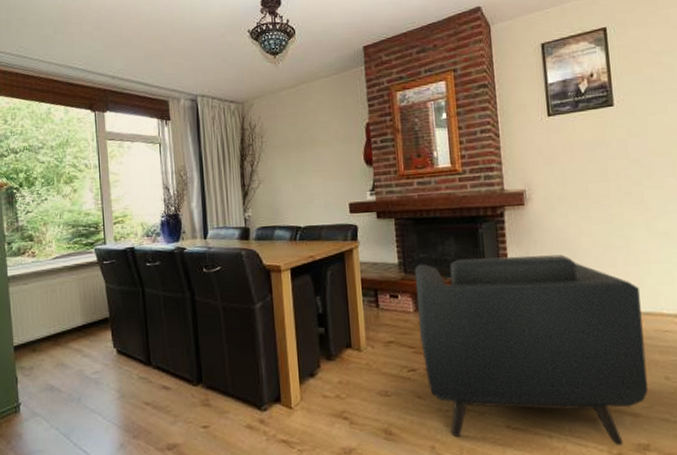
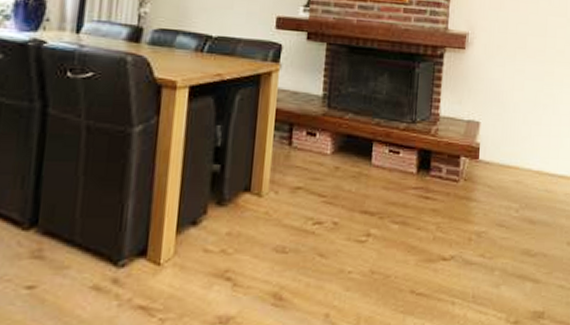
armchair: present [414,254,649,445] -> none [333,98,557,313]

